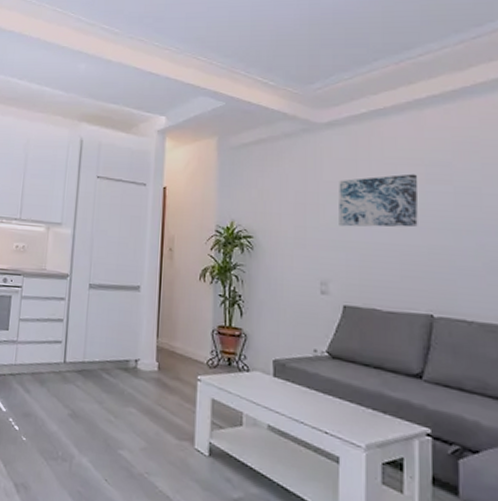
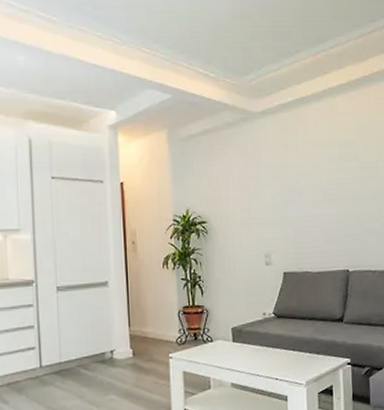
wall art: present [339,174,418,228] -> none [274,154,335,205]

